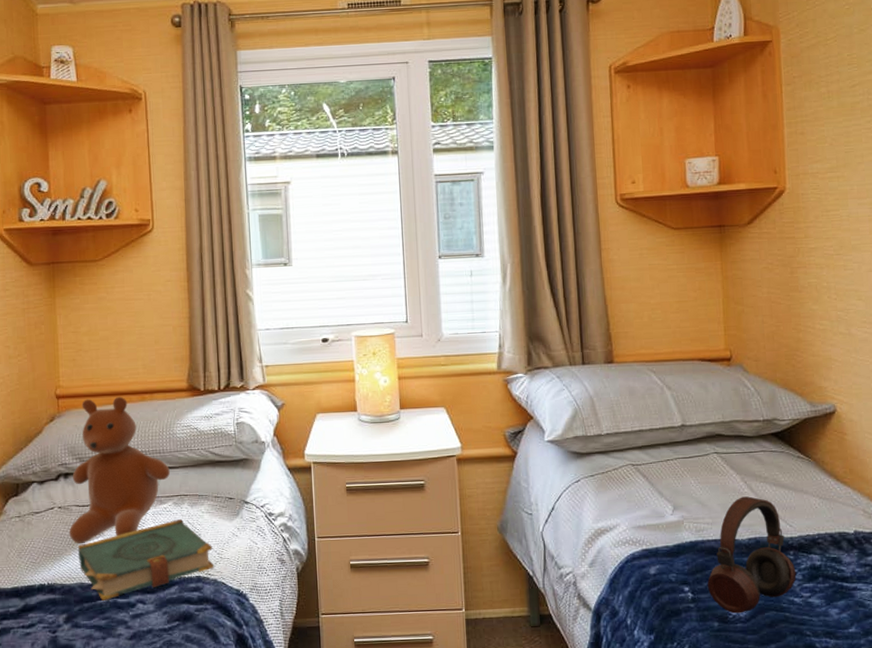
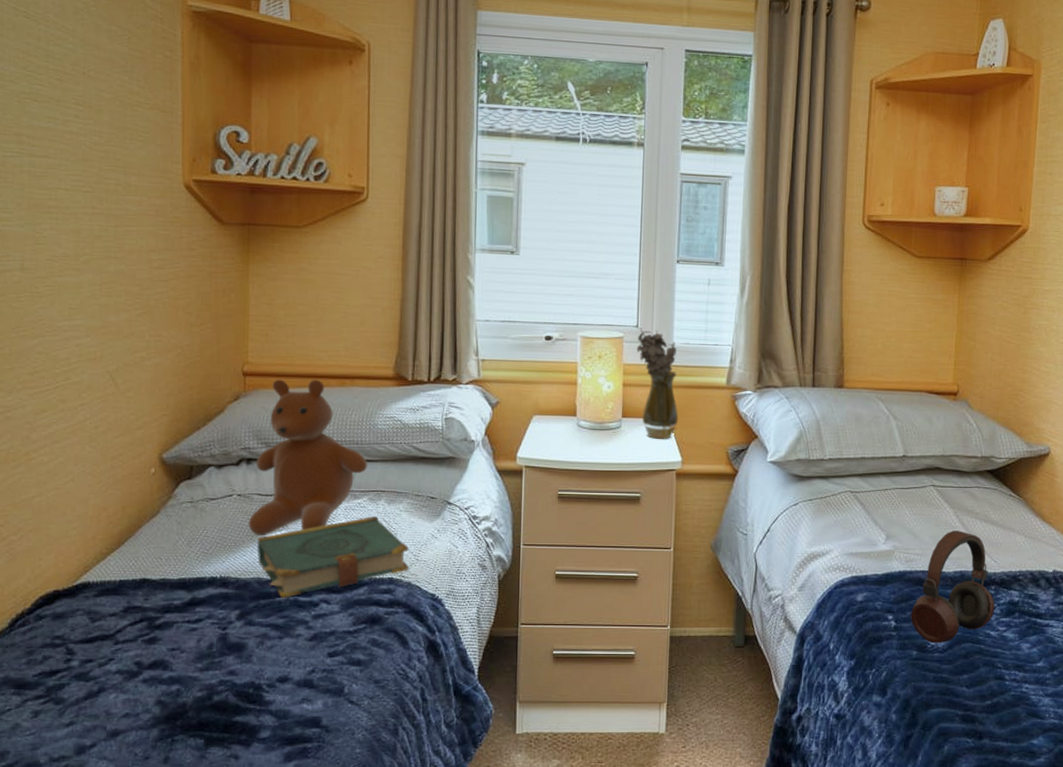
vase: none [408,322,454,428] -> present [636,327,679,440]

